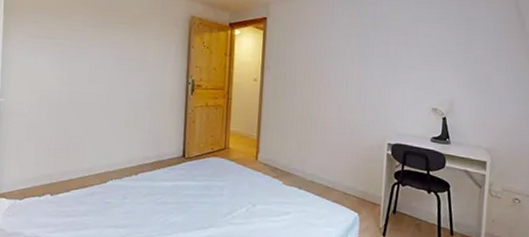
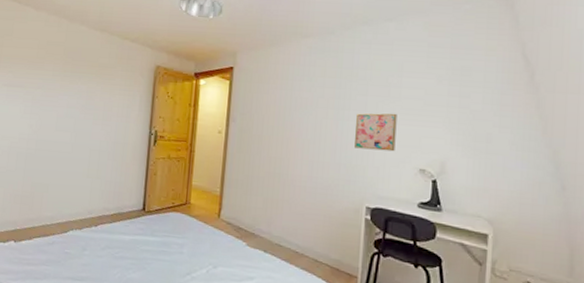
wall art: none [378,59,414,94] -> present [355,113,397,152]

